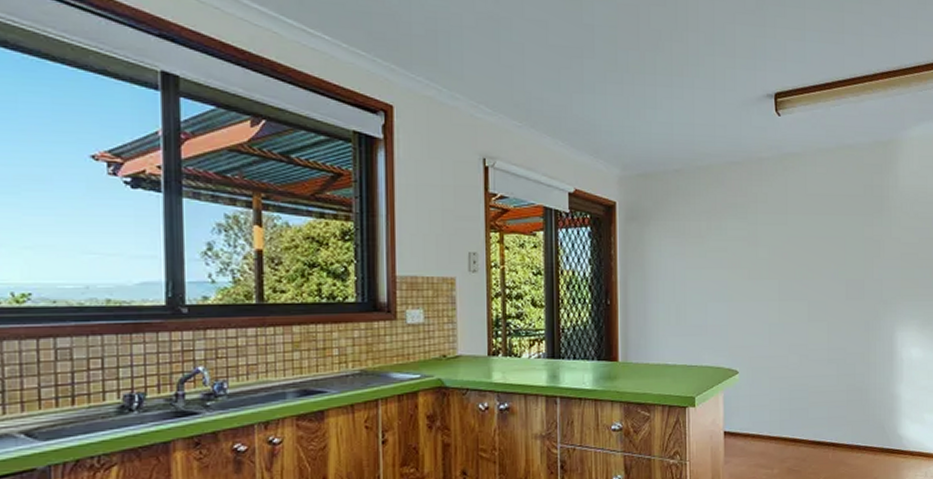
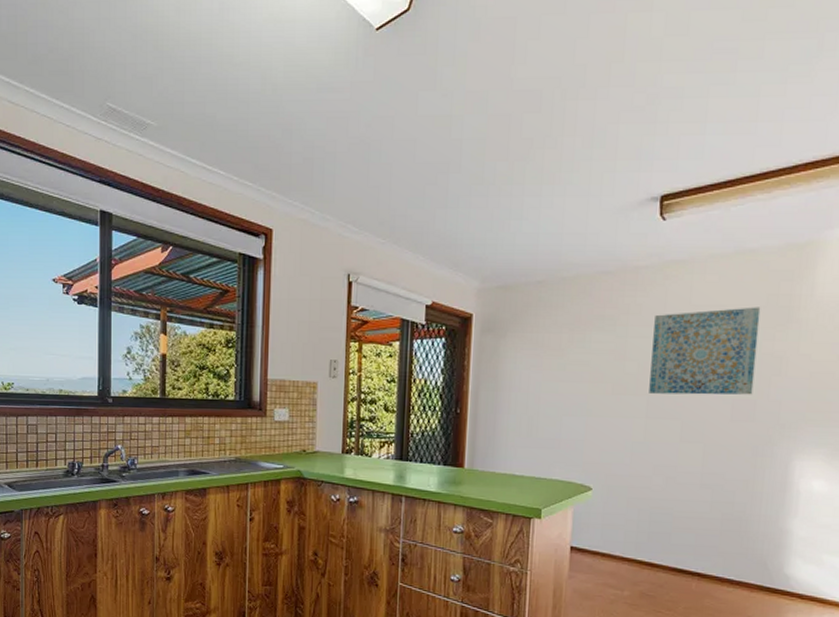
wall art: none [779,196,861,277] -> present [649,307,761,395]

